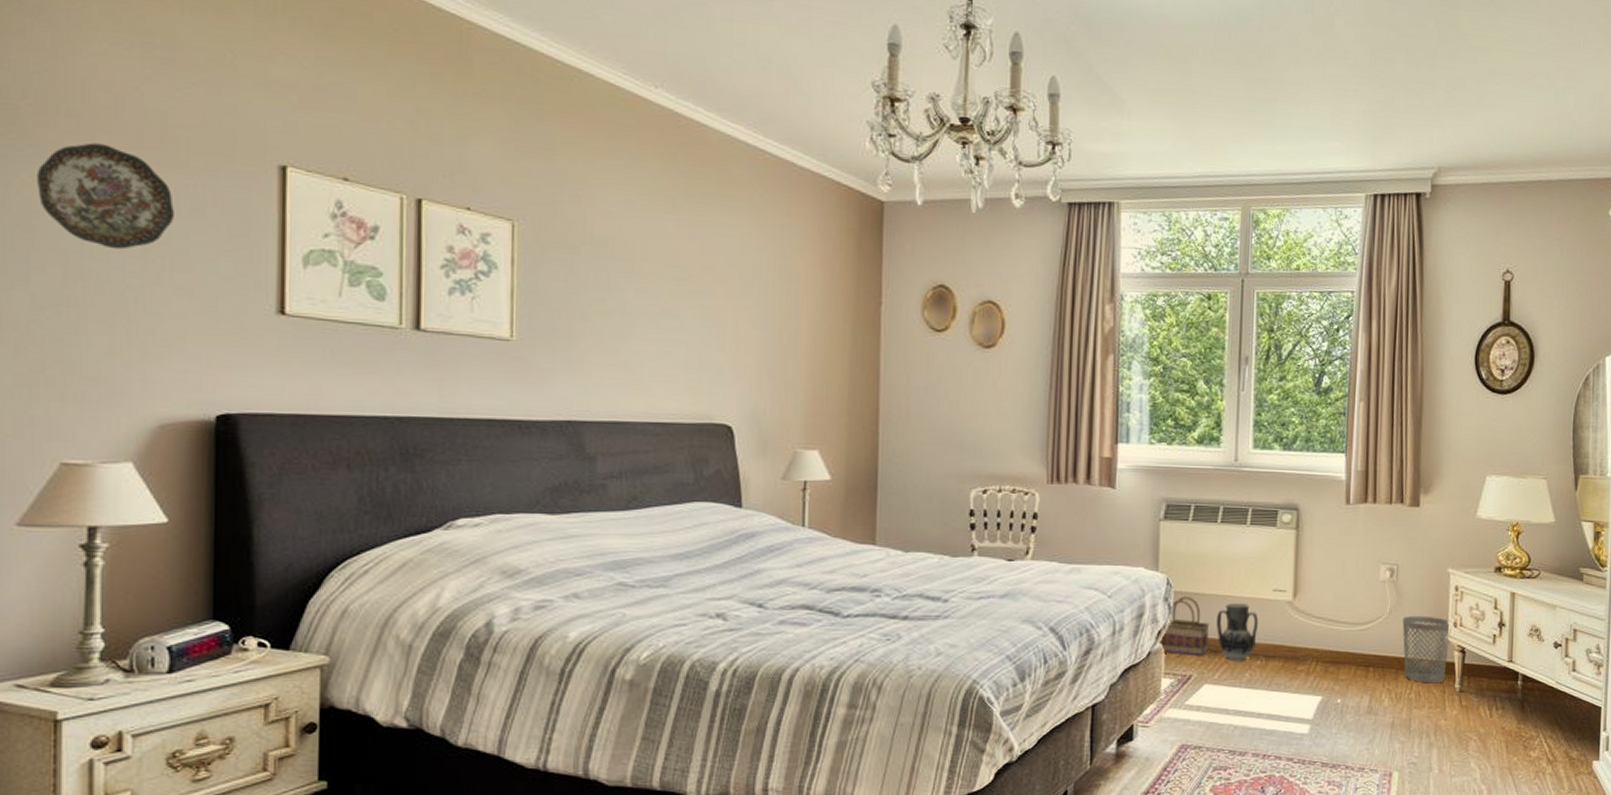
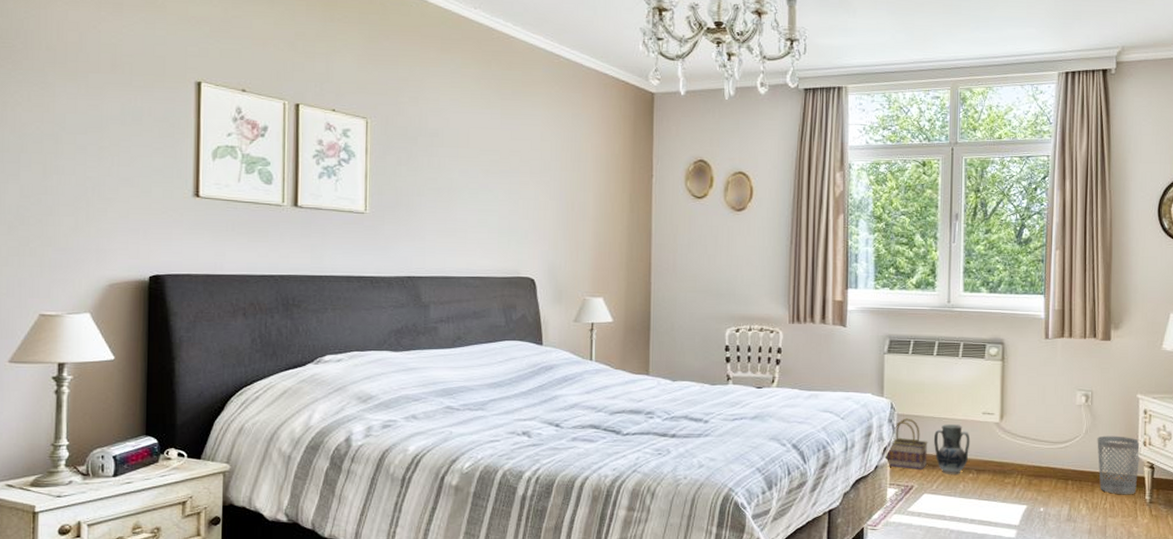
decorative plate: present [36,143,174,250] -> none [25,70,121,150]

